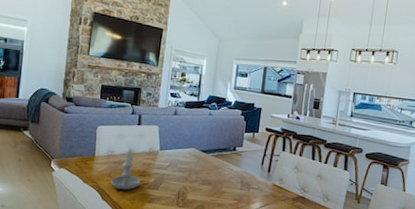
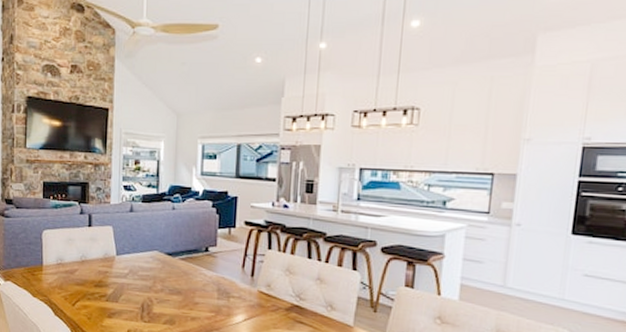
candle: present [111,148,141,190] -> none [64,254,97,304]

